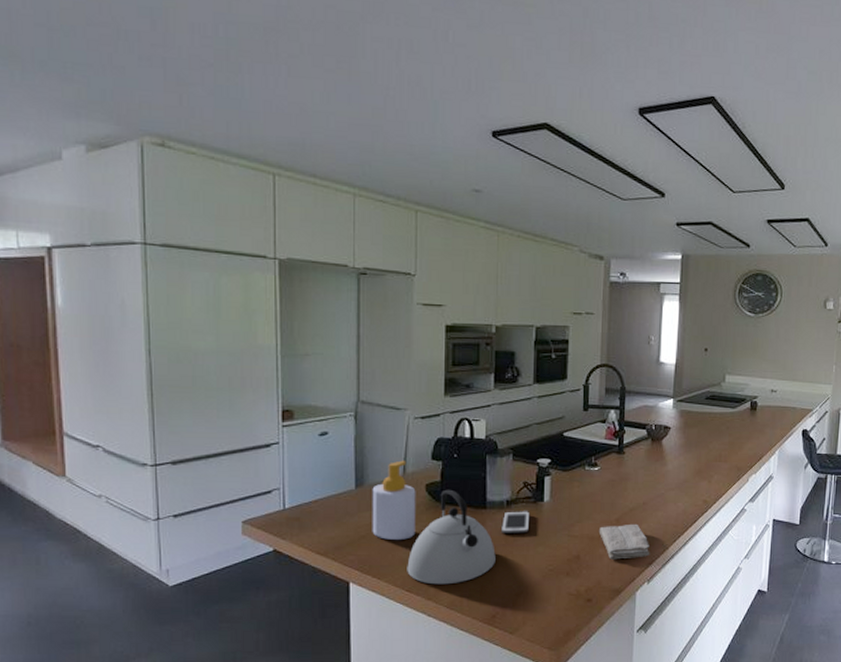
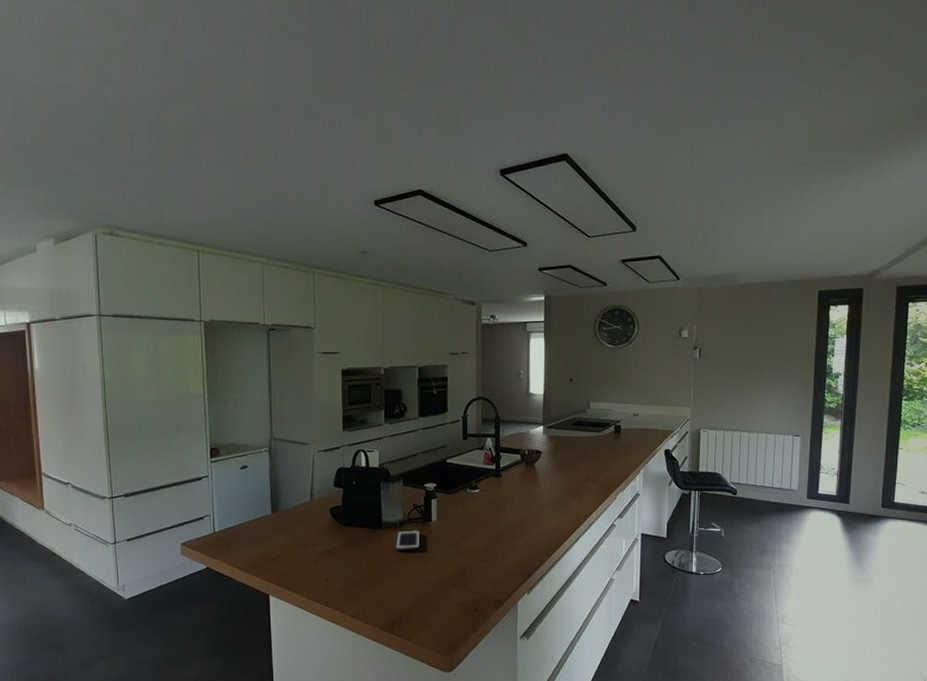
soap bottle: present [372,460,416,540] -> none [285,488,323,557]
kettle: present [407,489,496,585] -> none [316,512,392,597]
washcloth: present [598,523,650,560] -> none [481,540,529,573]

